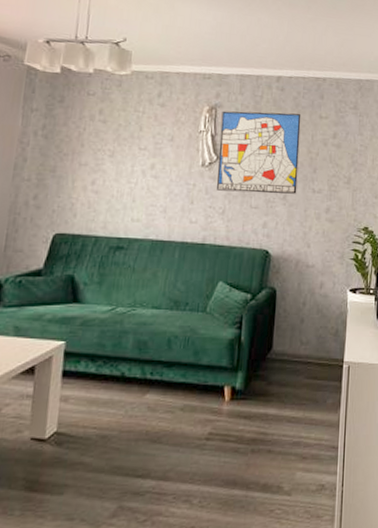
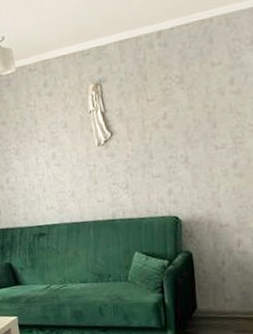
wall art: present [217,111,301,194] -> none [107,67,198,167]

